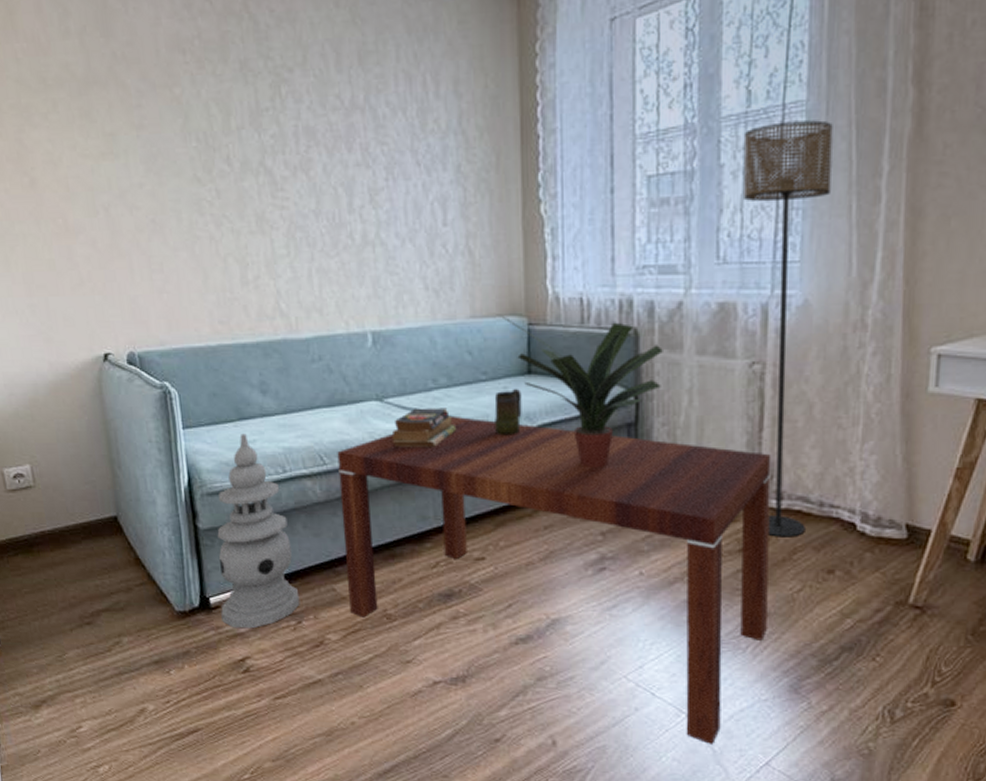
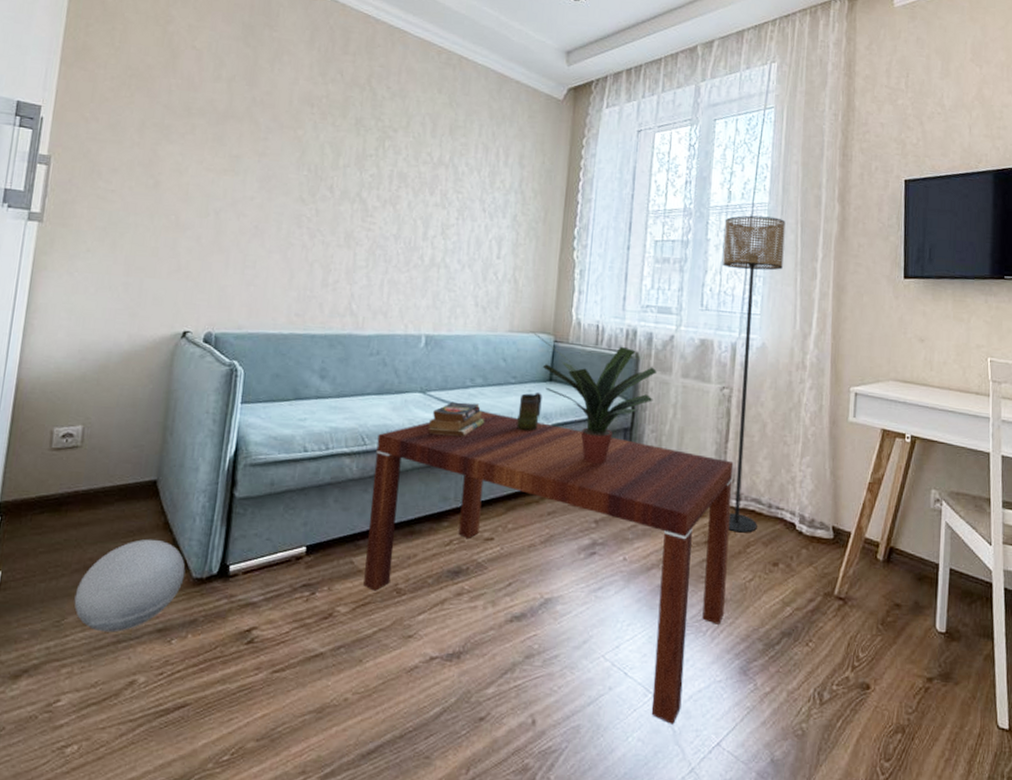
ball: none [68,575,168,665] -> present [74,539,186,633]
lantern: present [217,433,300,629] -> none [237,412,321,598]

